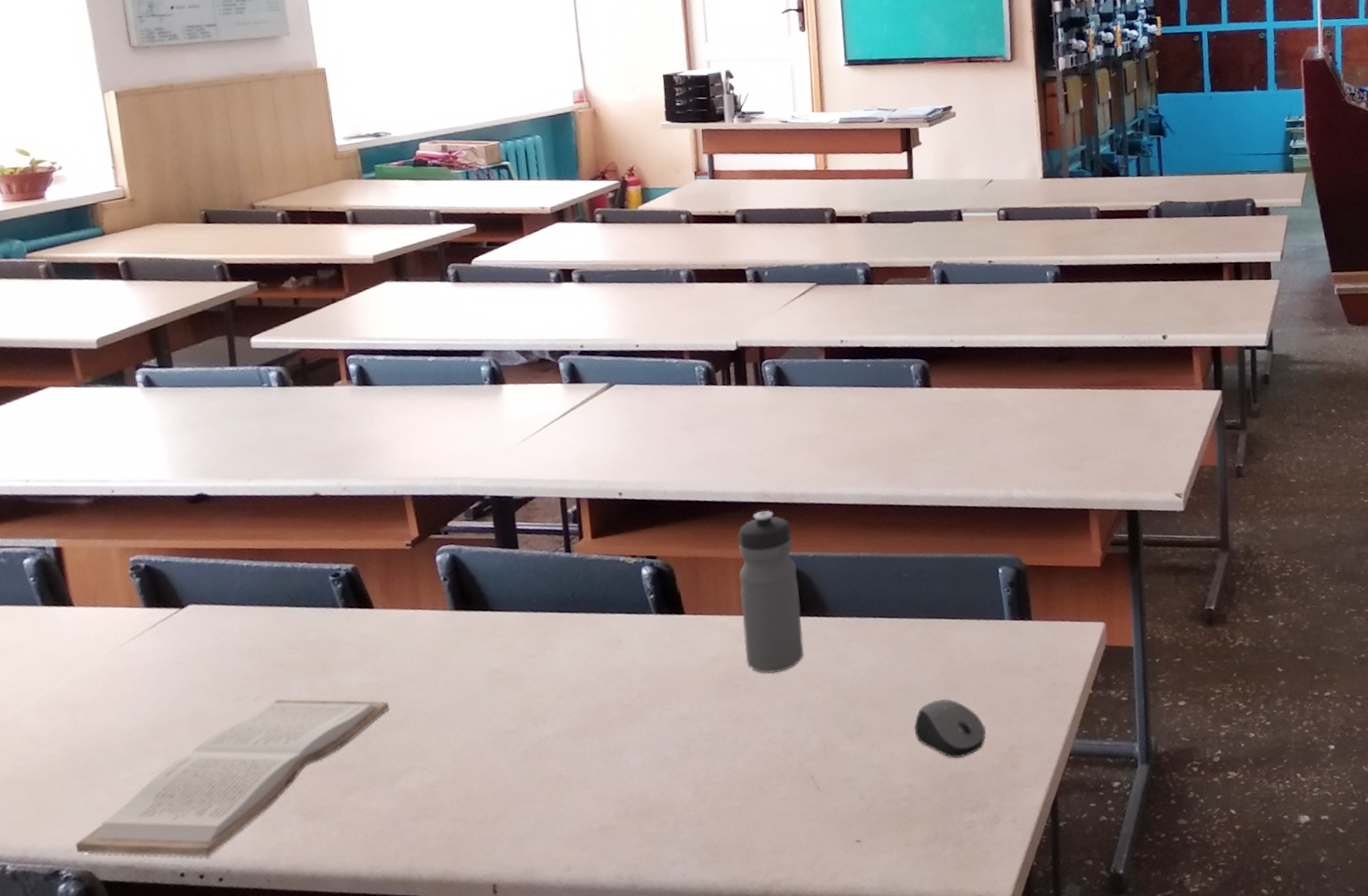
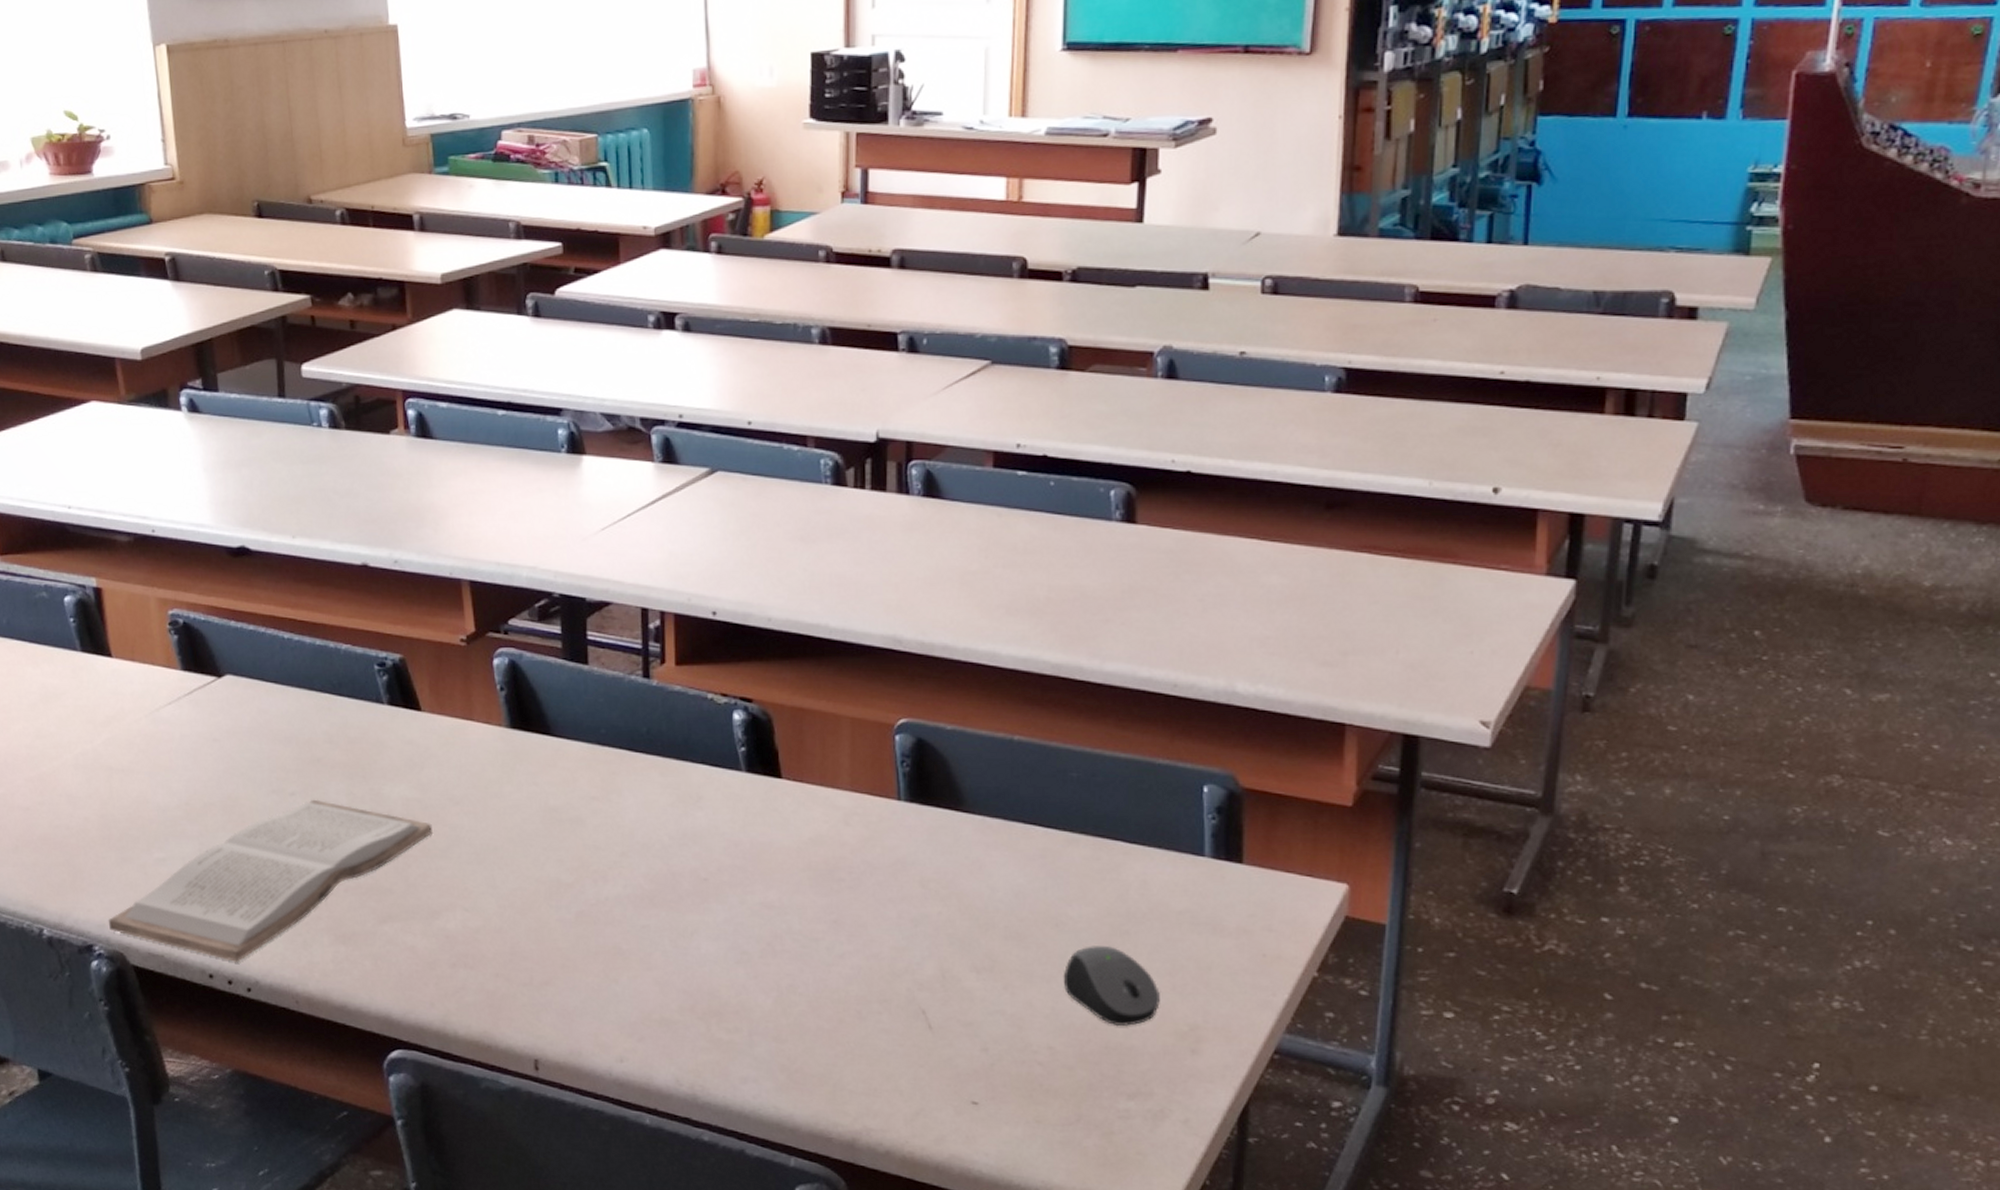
water bottle: present [738,511,805,674] -> none [852,661,929,873]

